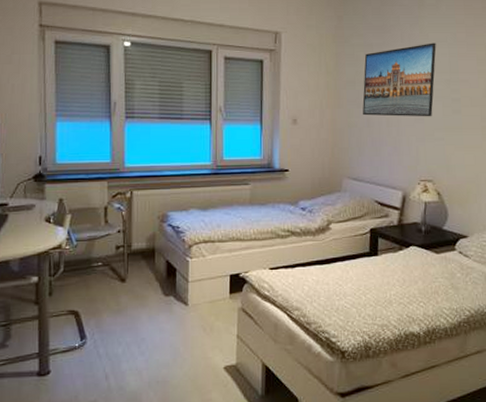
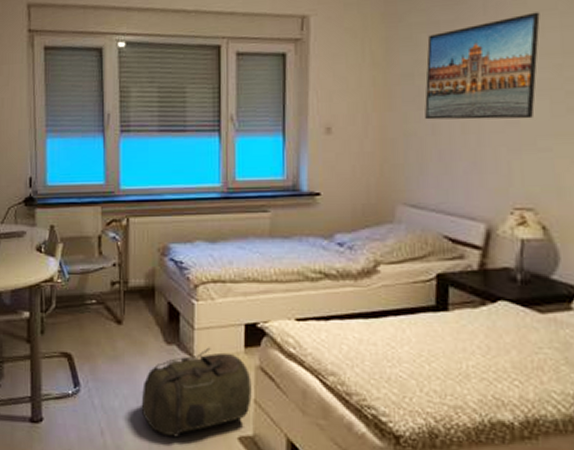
backpack: none [142,296,235,374] -> present [141,347,252,438]

